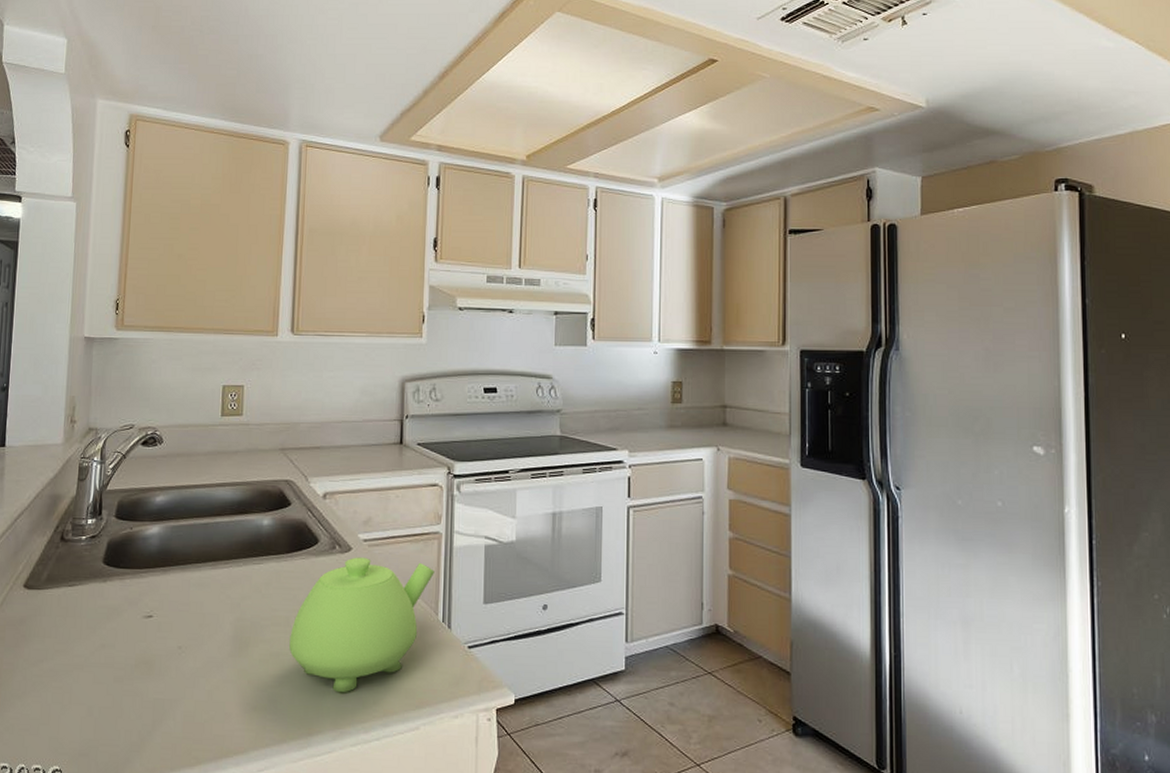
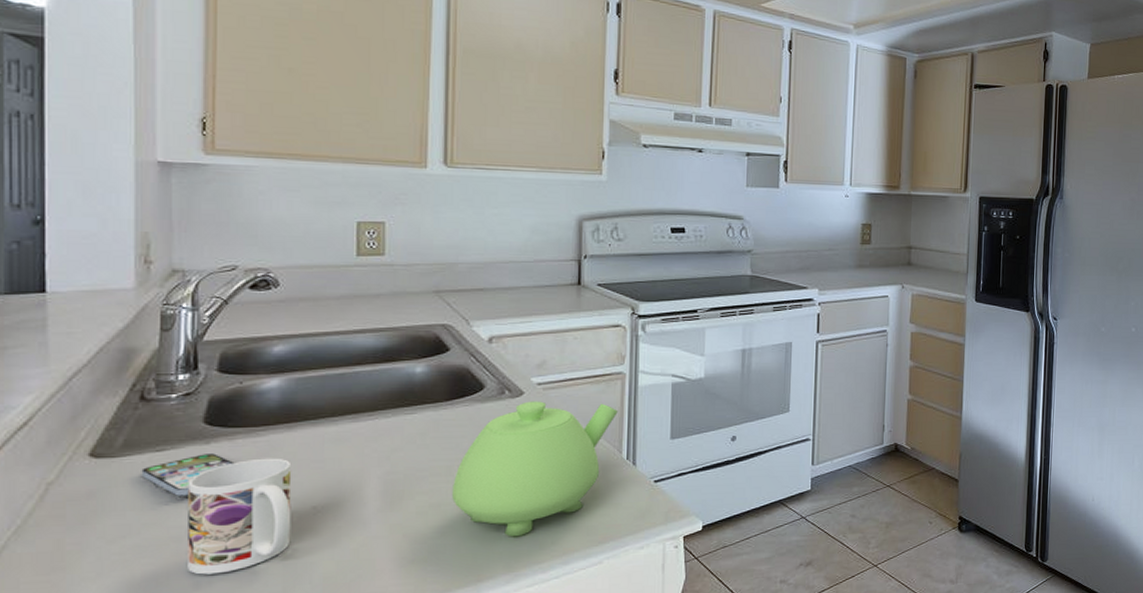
smartphone: none [57,591,123,628] -> present [141,453,235,496]
mug: none [84,598,165,703] -> present [188,458,292,575]

